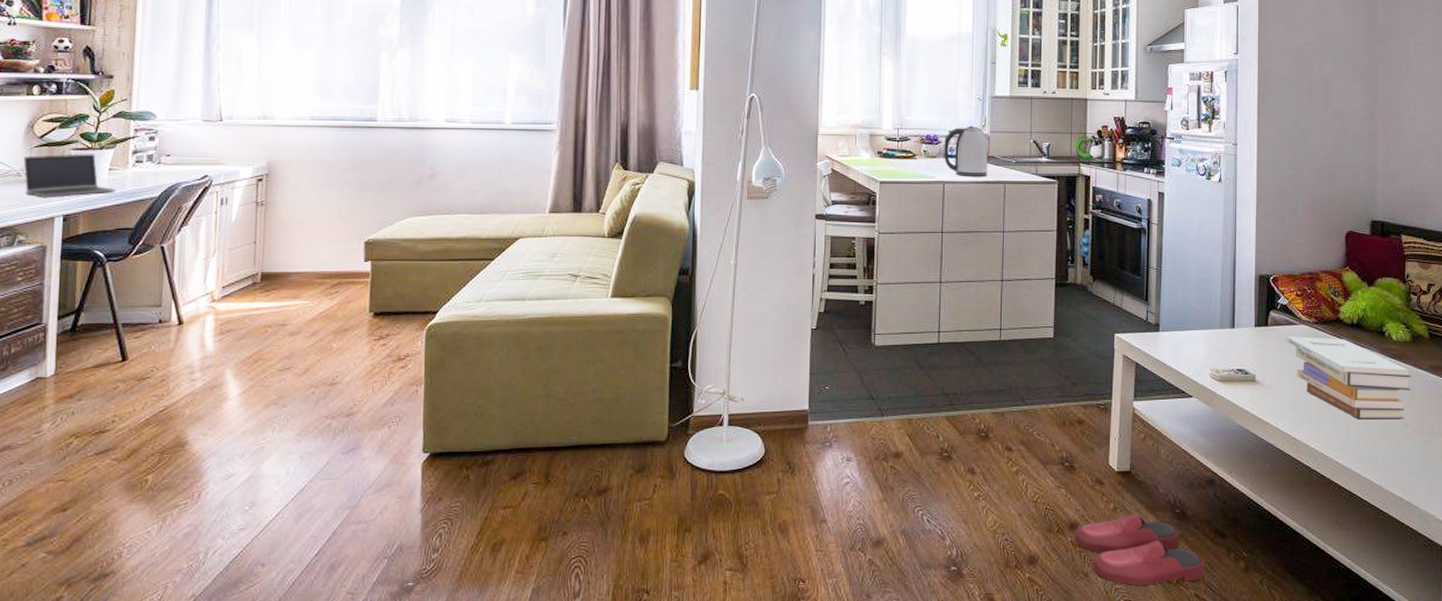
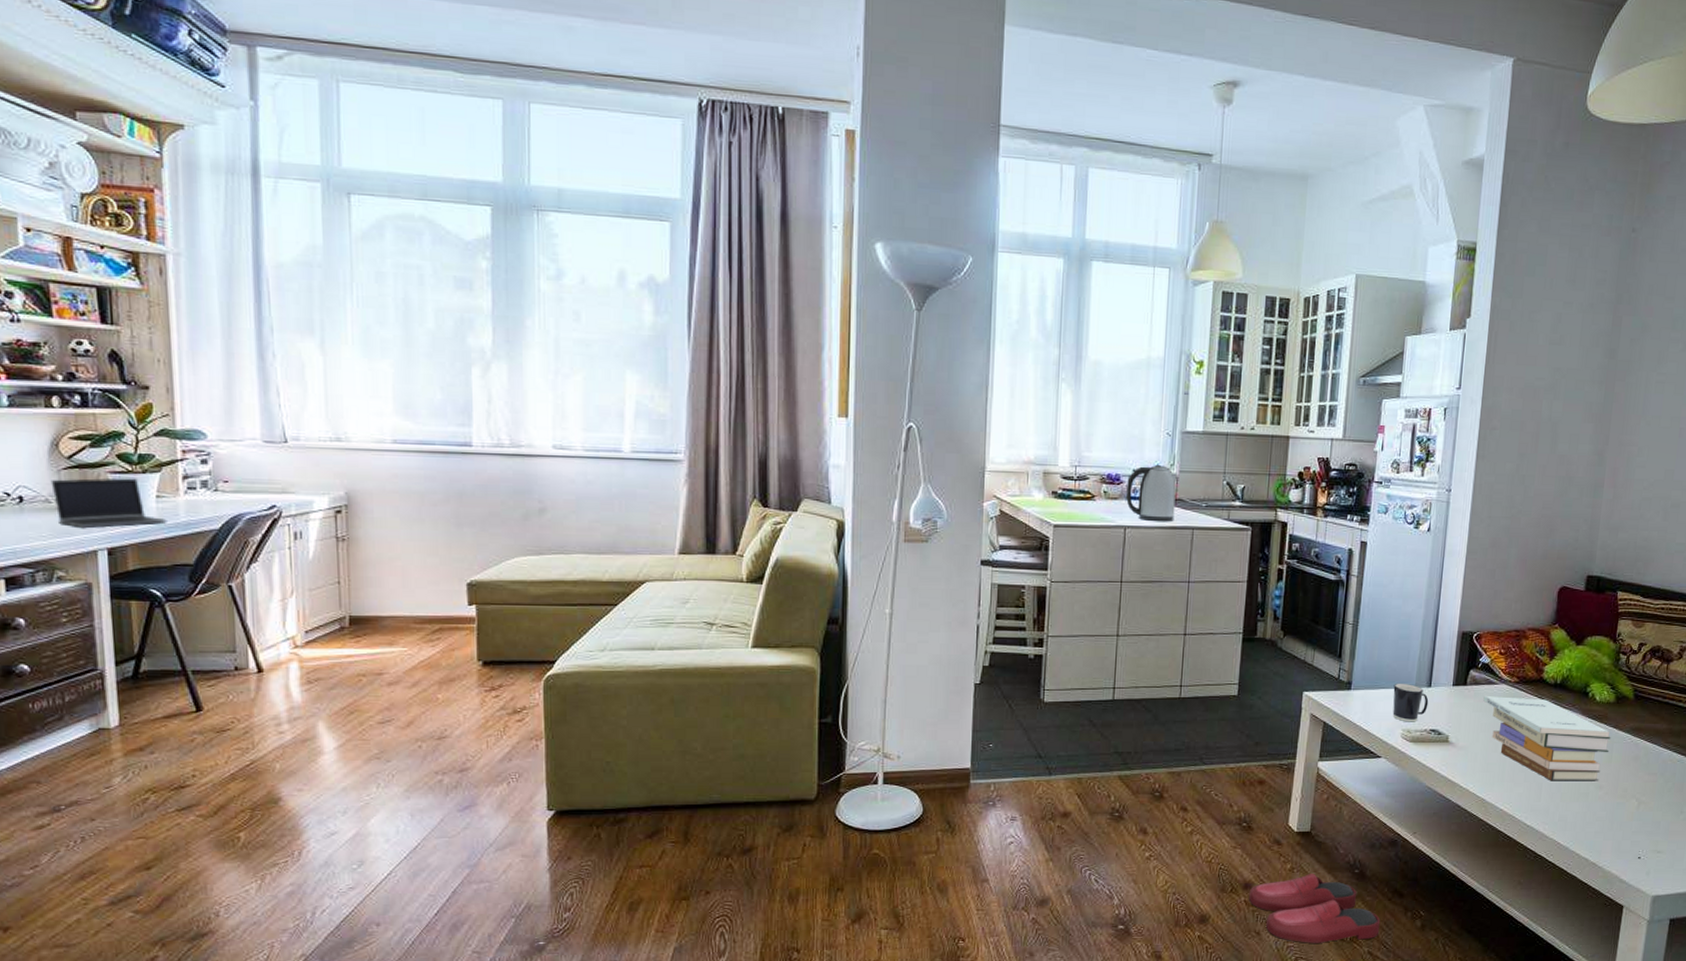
mug: none [1199,324,1233,362] -> present [1392,683,1429,722]

